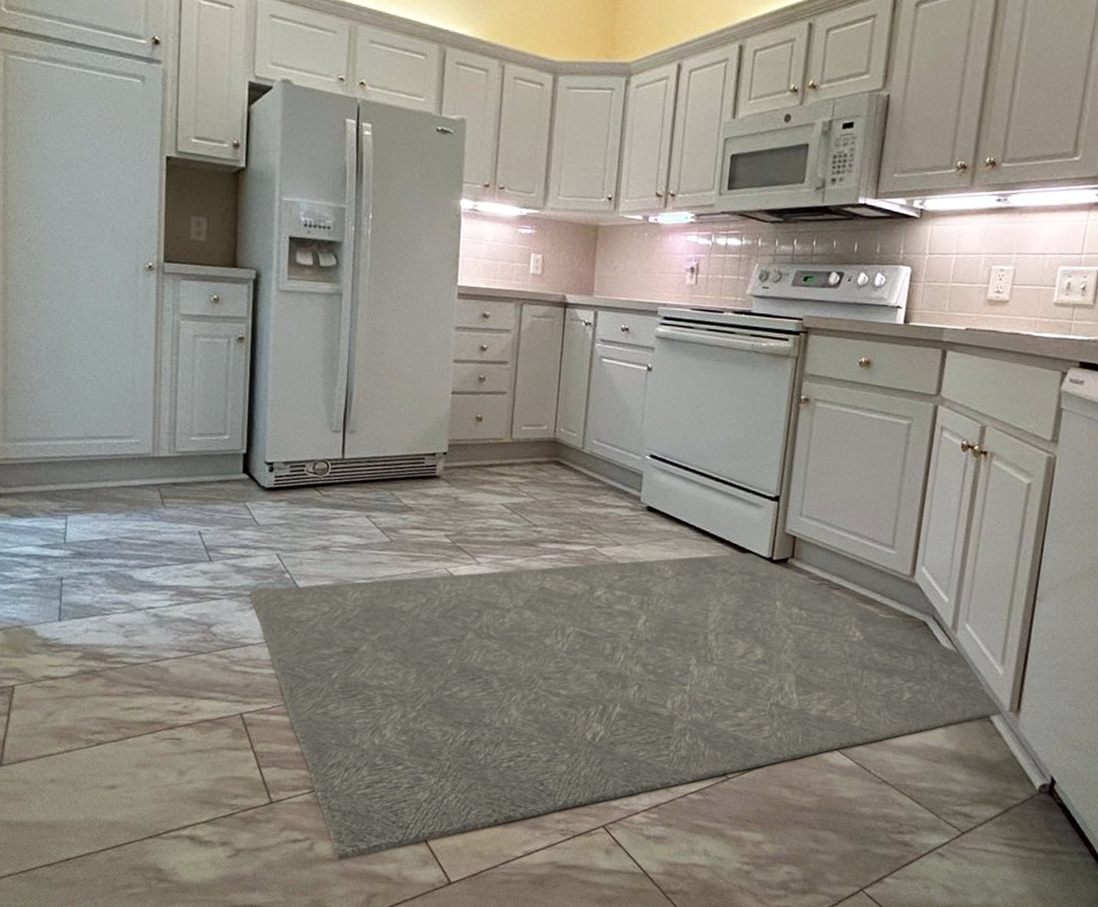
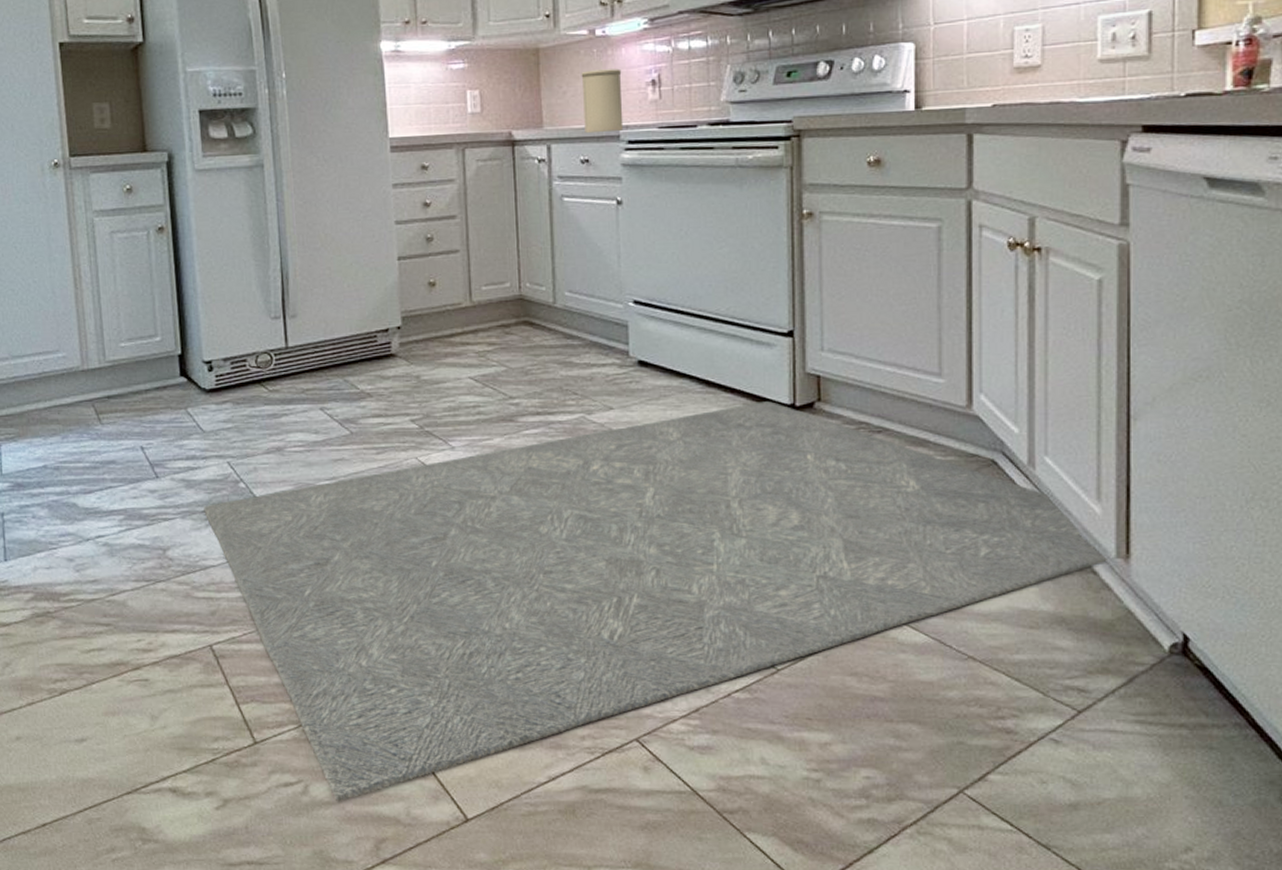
canister: none [628,251,667,307] -> present [581,68,624,134]

